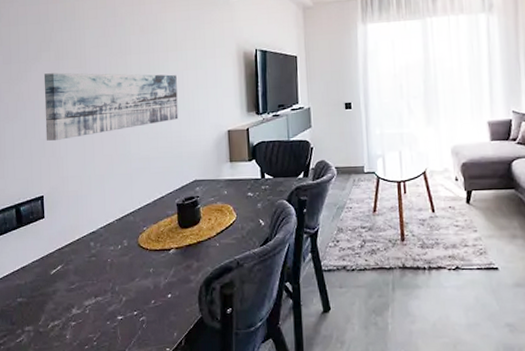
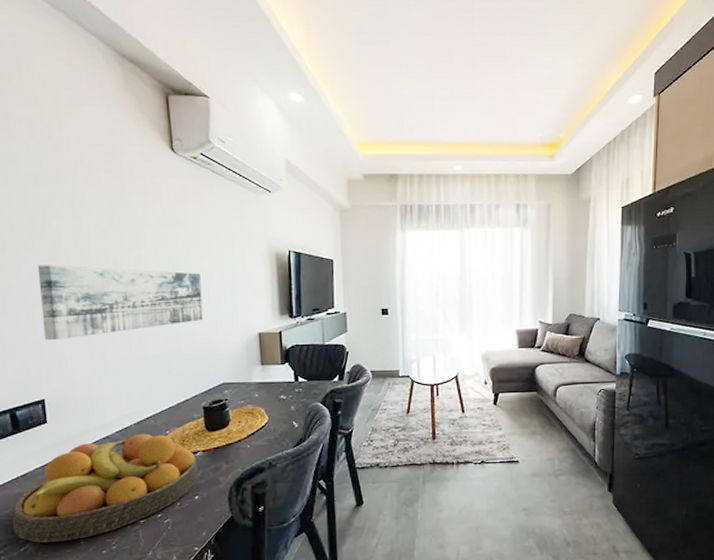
fruit bowl: none [11,229,171,335] -> present [12,433,198,543]

